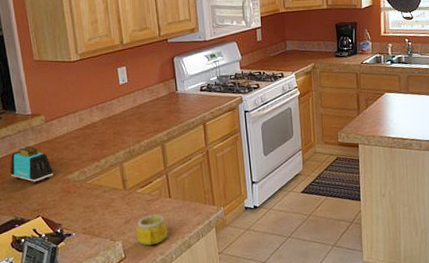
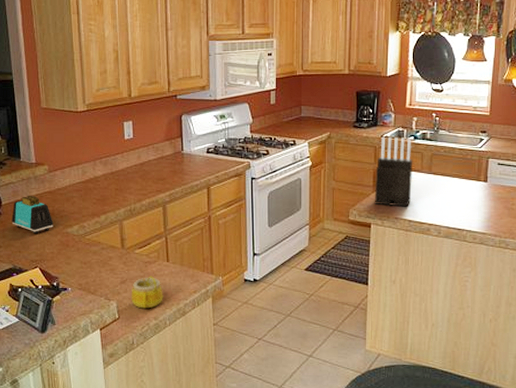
knife block: none [358,62,393,127] -> present [374,136,413,207]

